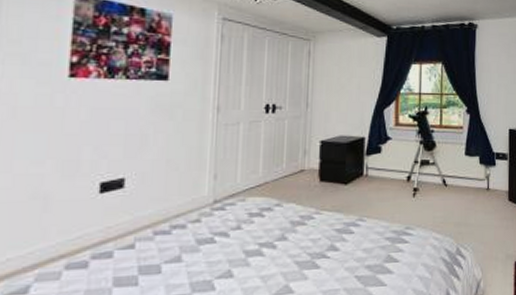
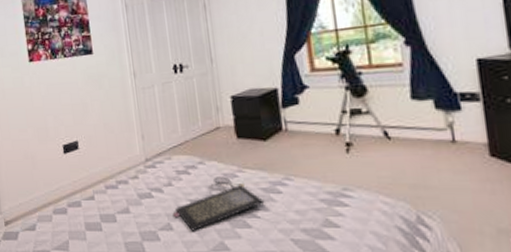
clutch bag: none [236,218,337,277] -> present [172,176,265,231]

